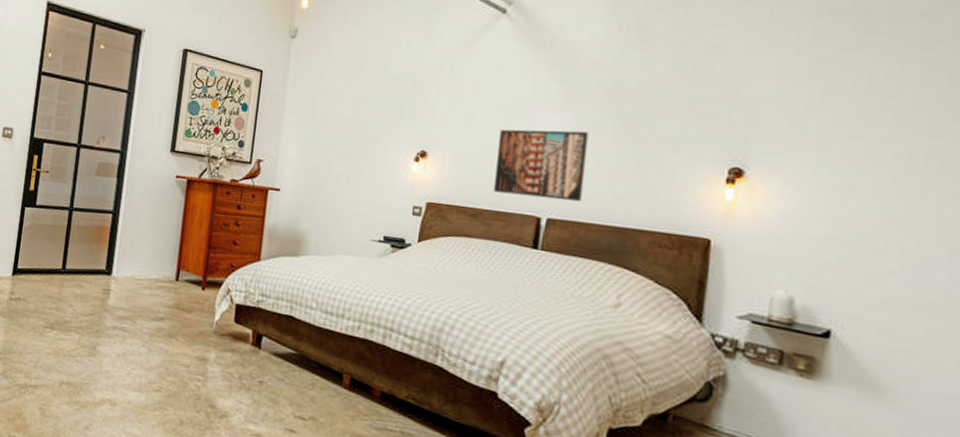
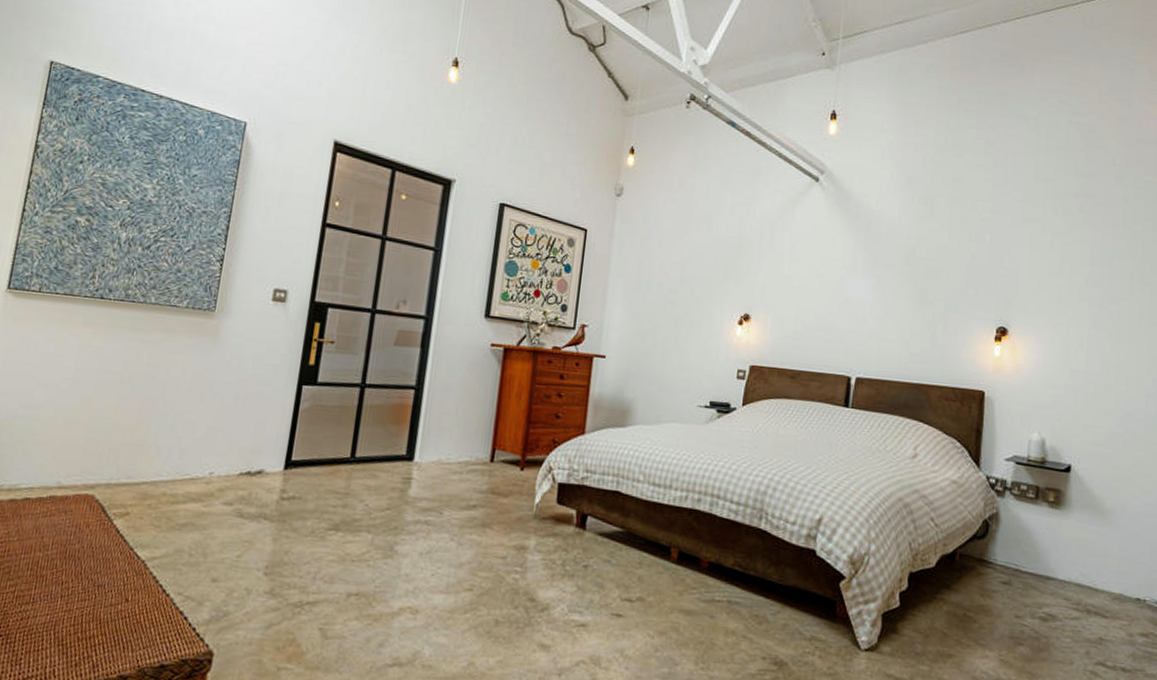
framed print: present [493,129,589,202] -> none [809,292,889,361]

